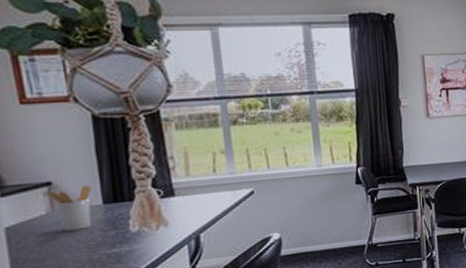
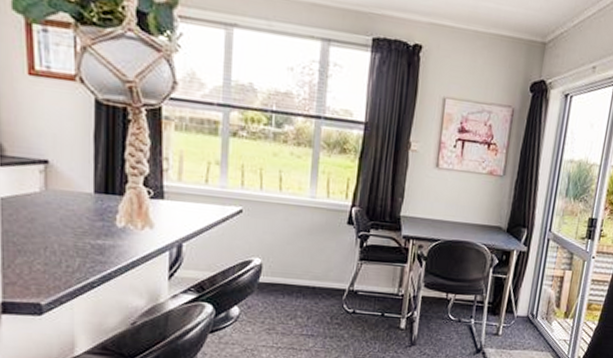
utensil holder: present [47,185,92,232] -> none [43,170,85,215]

